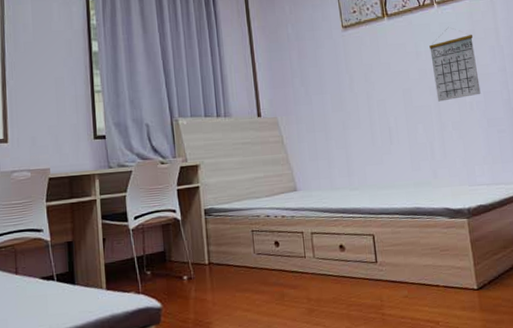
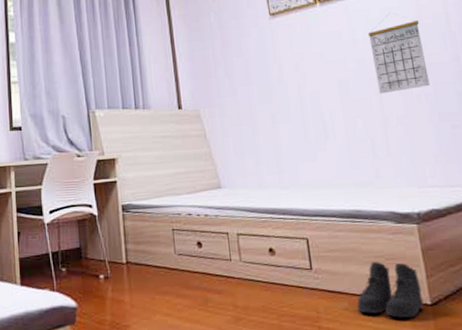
boots: none [415,252,472,302] -> present [357,261,424,319]

